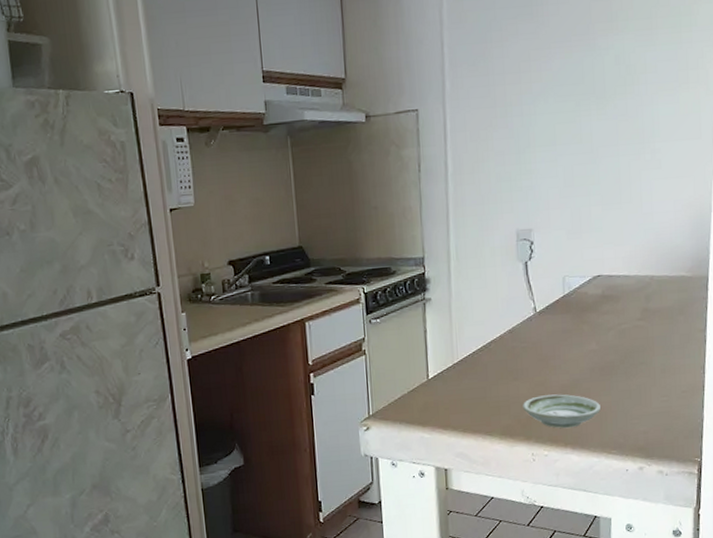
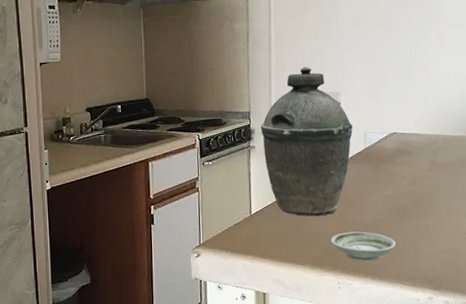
kettle: none [437,199,548,379] -> present [261,66,353,217]

